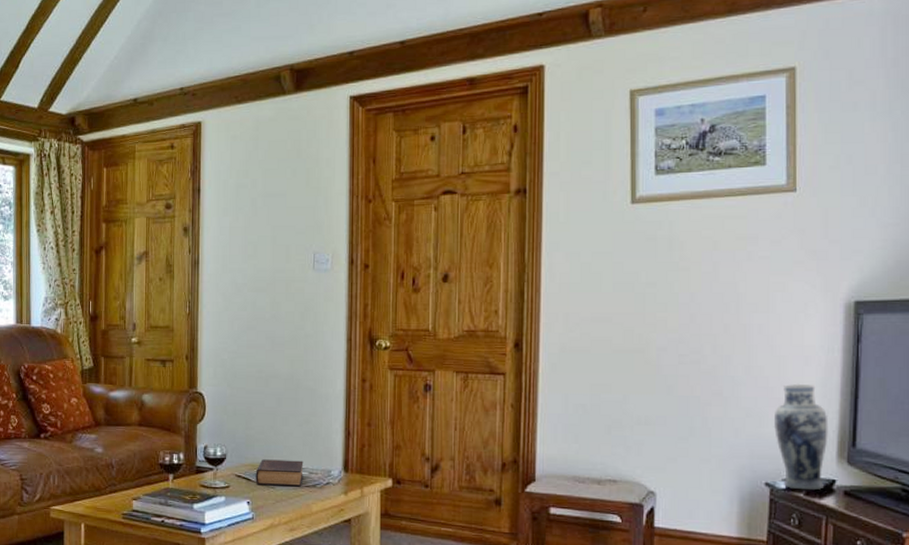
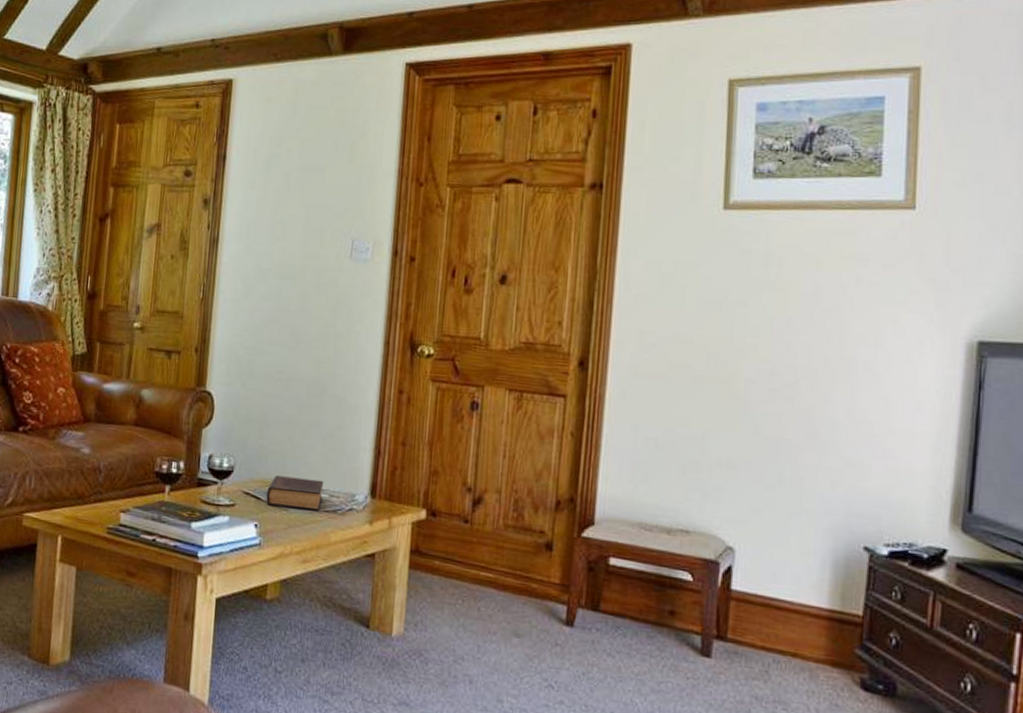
vase: present [773,383,829,491] -> none [876,432,942,561]

